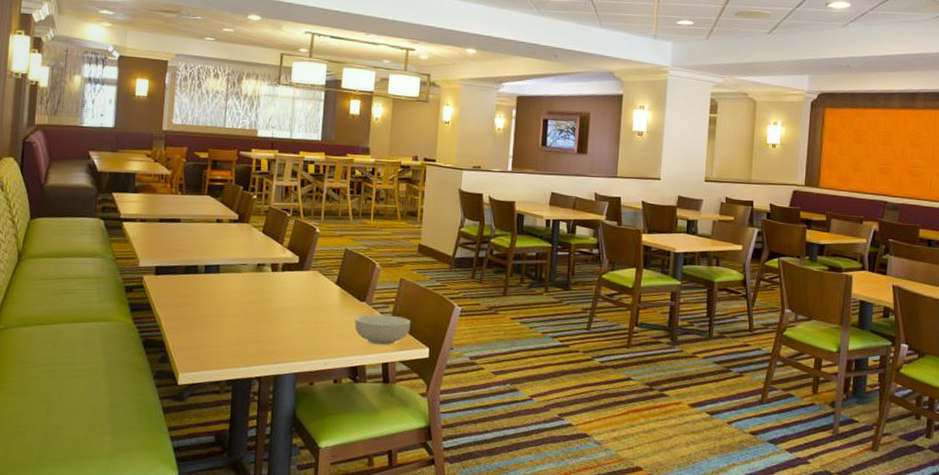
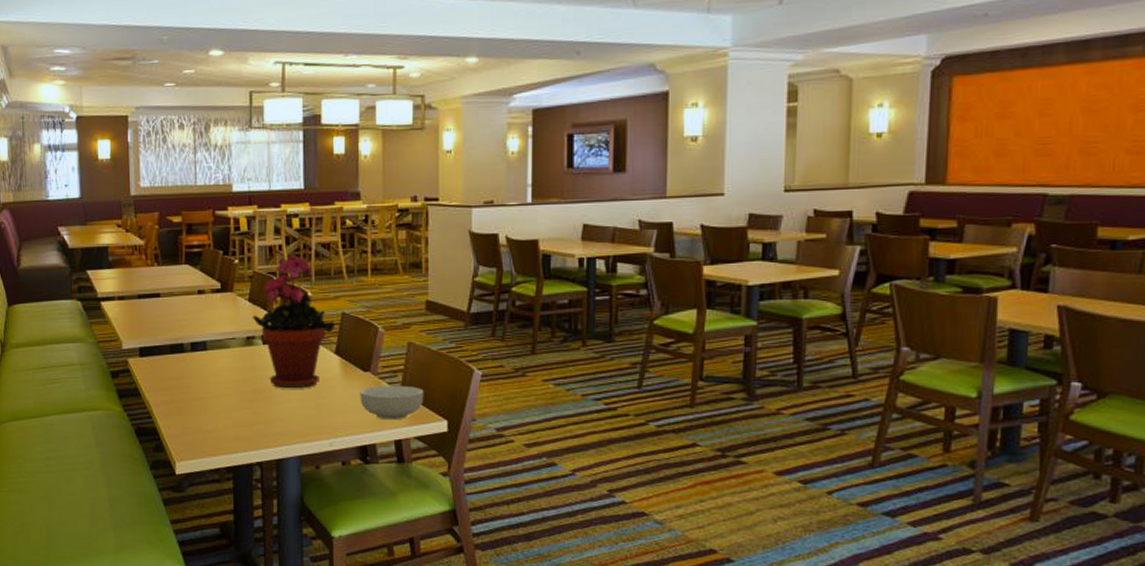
potted plant: none [264,195,339,312] -> present [252,254,336,388]

